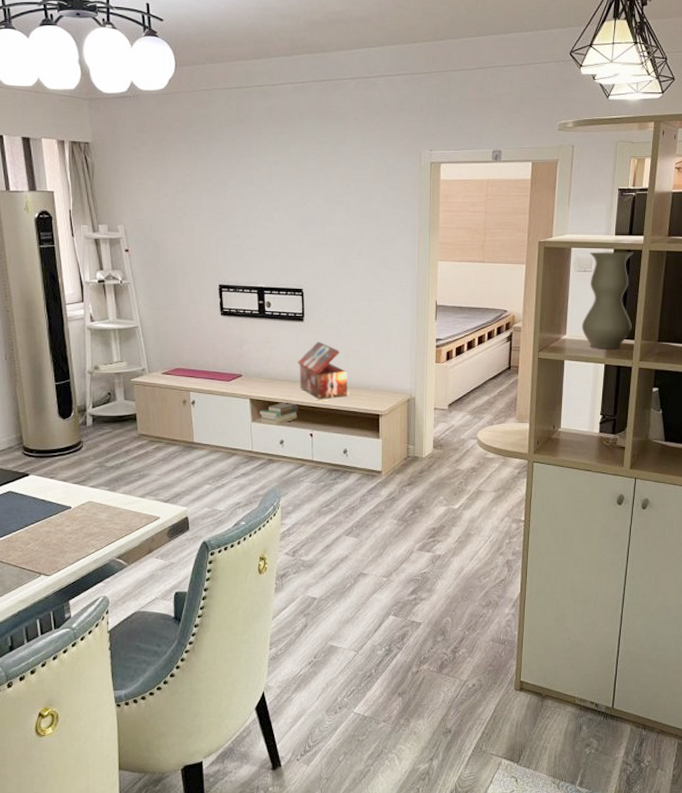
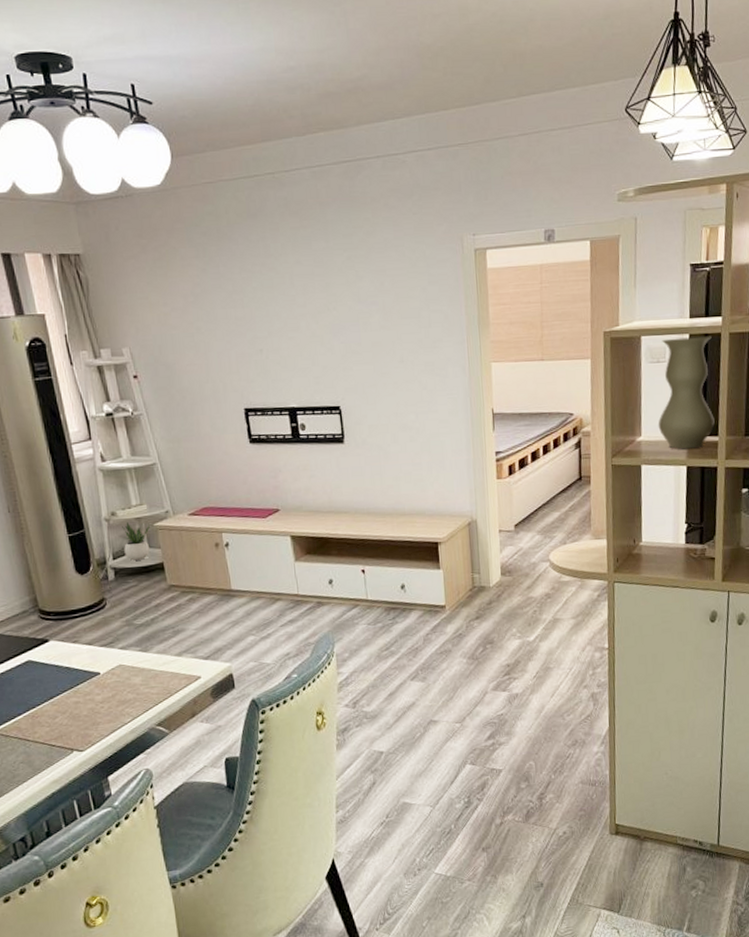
potted plant: none [103,375,127,410] -> present [122,521,150,561]
books: present [259,402,299,426] -> none [302,536,347,564]
decorative box: present [297,342,348,400] -> none [340,465,401,531]

